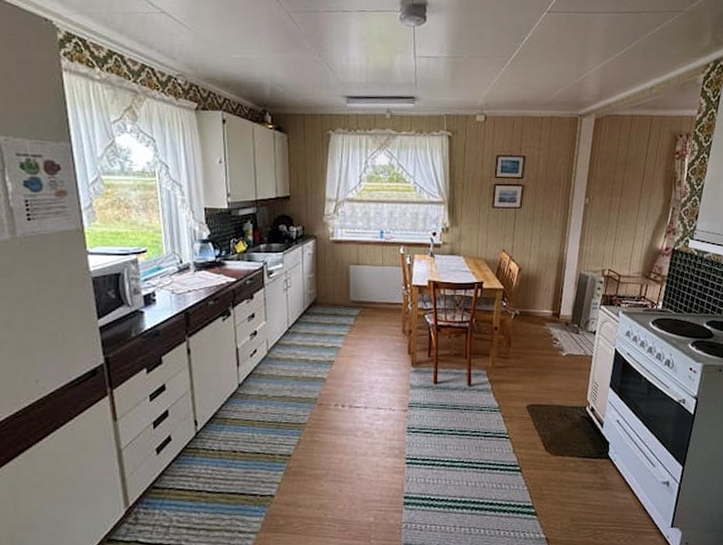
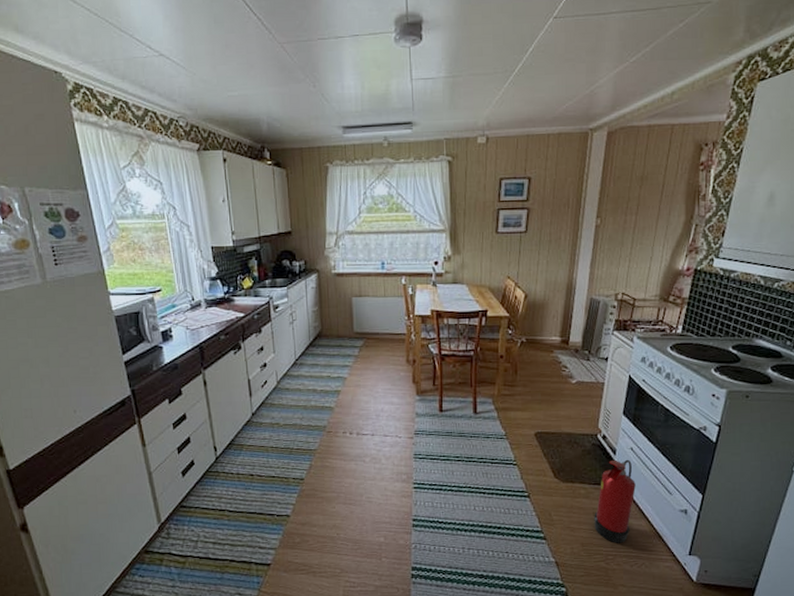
fire extinguisher: none [583,431,622,517] -> present [594,459,636,543]

